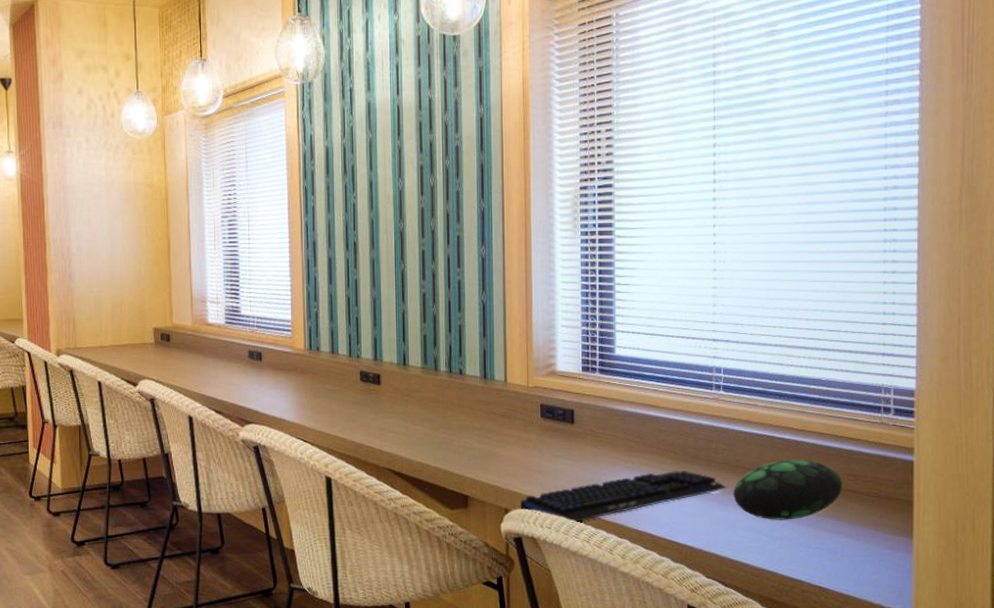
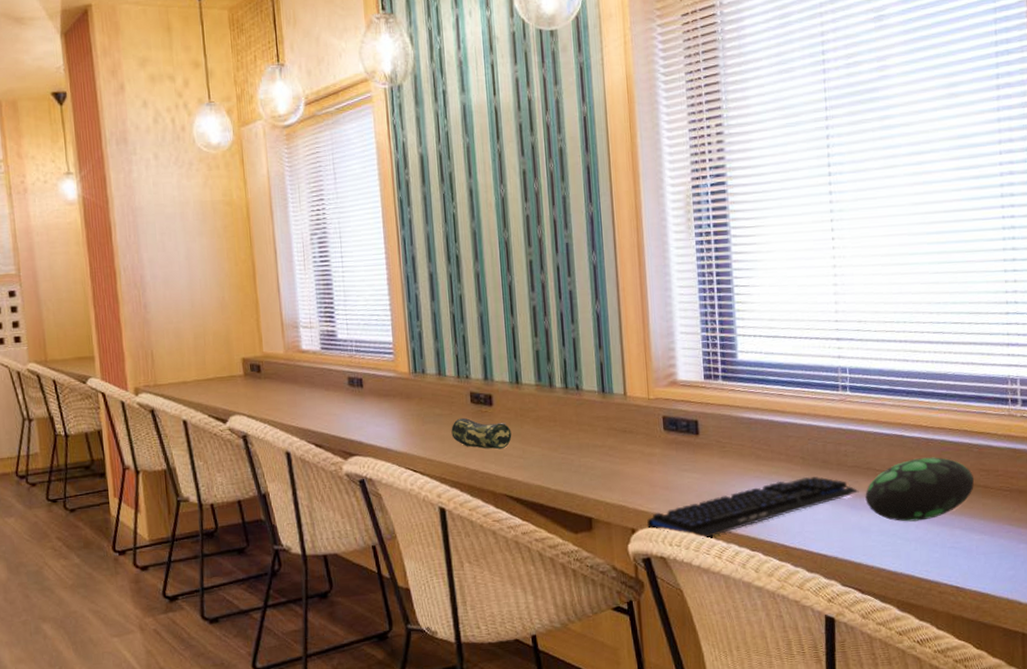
pencil case: none [341,394,397,426] -> present [451,417,512,450]

